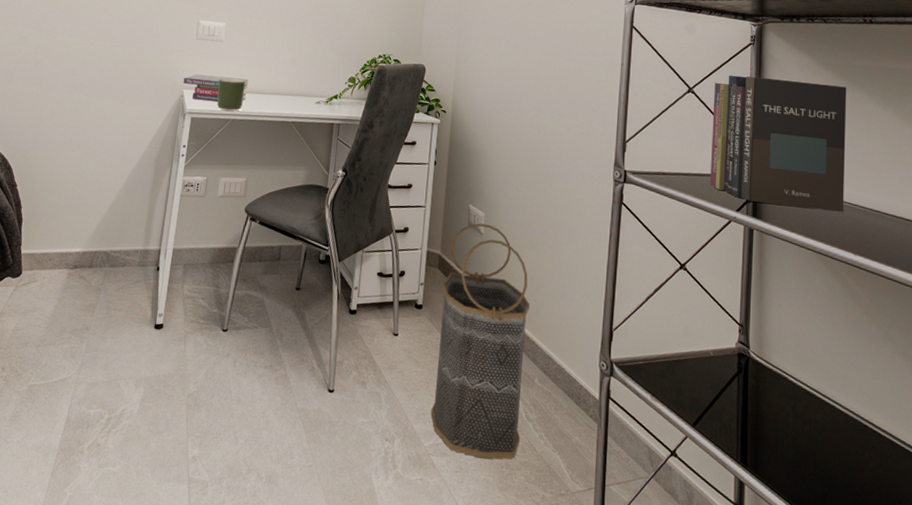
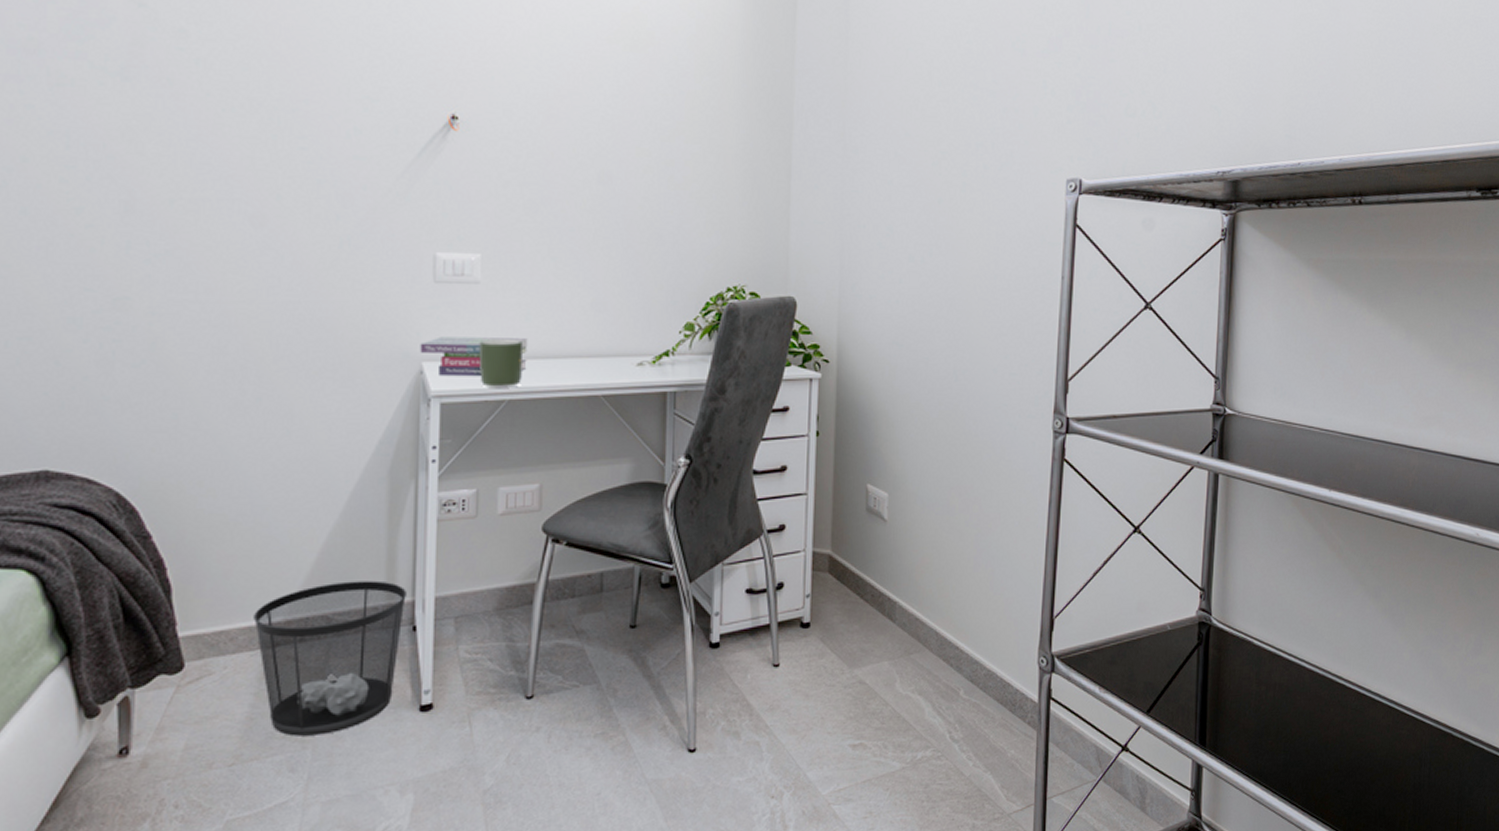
waste bin: none [65,230,156,335] -> present [254,580,406,736]
basket: present [431,223,531,459] -> none [829,507,952,797]
books: present [709,75,847,212] -> none [1169,282,1330,442]

